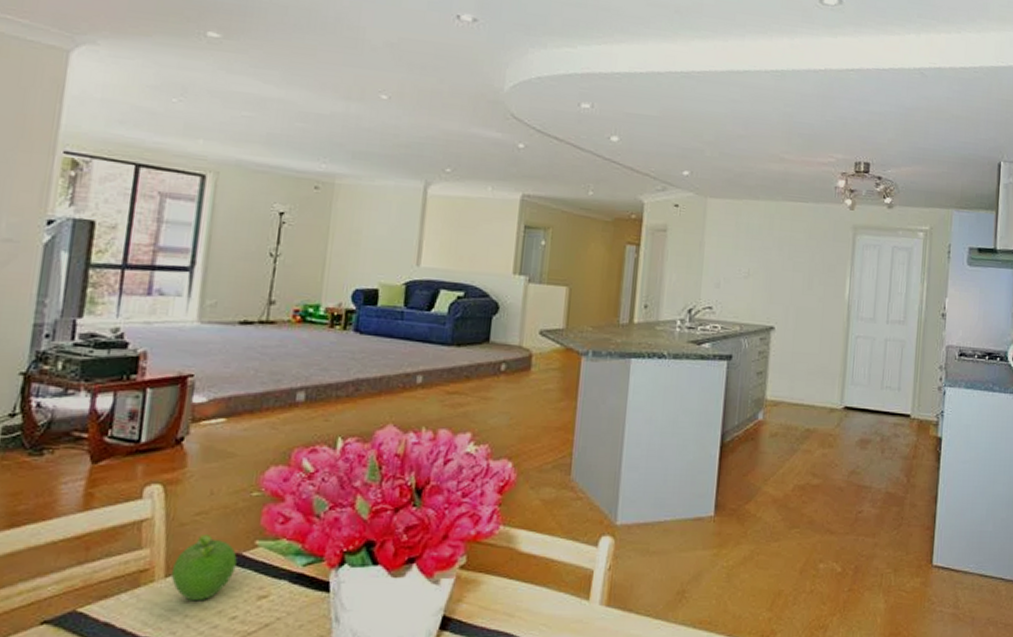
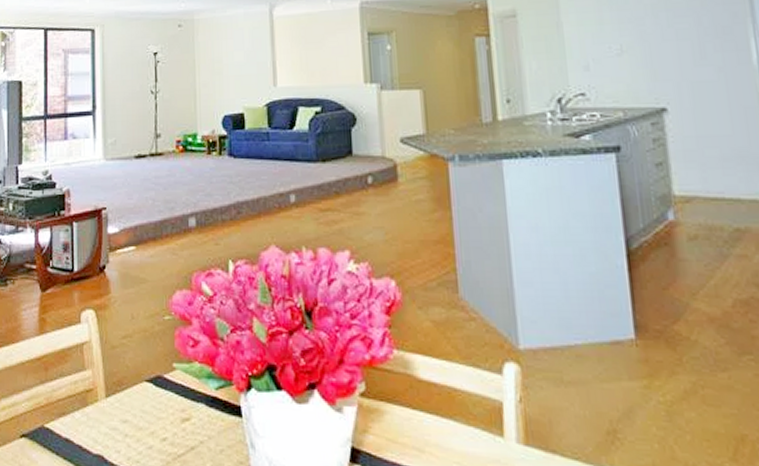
fruit: present [171,533,237,602] -> none [110,356,160,422]

